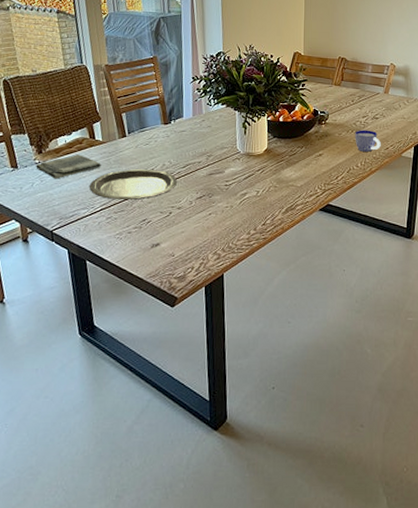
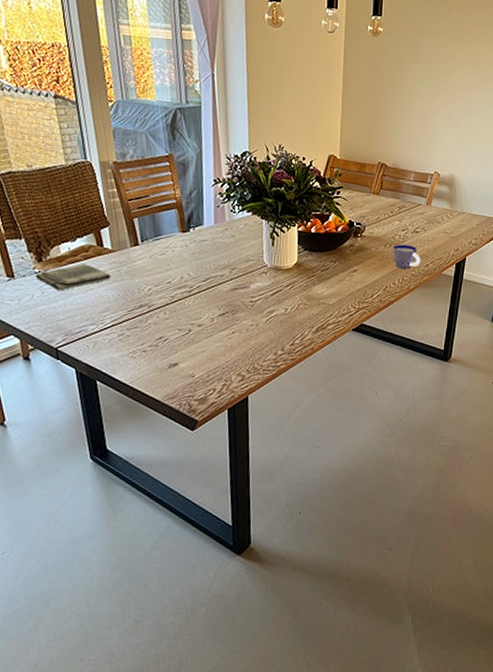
plate: present [89,168,178,201] -> none [97,281,198,316]

